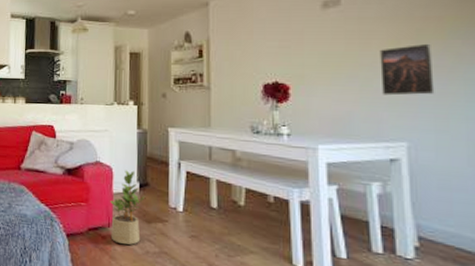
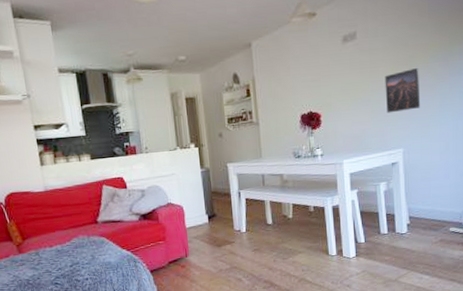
potted plant: present [109,170,145,245] -> none [184,206,214,269]

